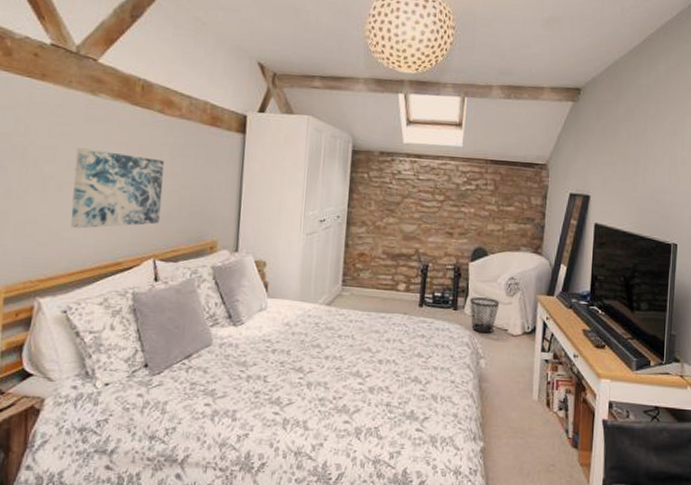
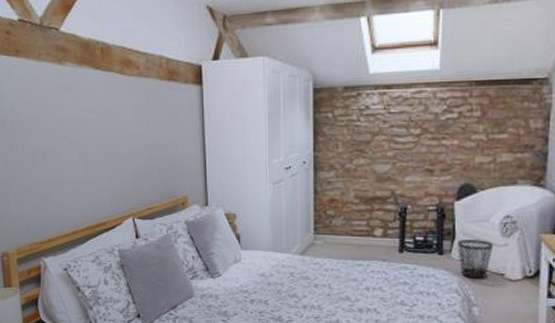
wall art: present [71,148,164,229] -> none [54,117,133,193]

